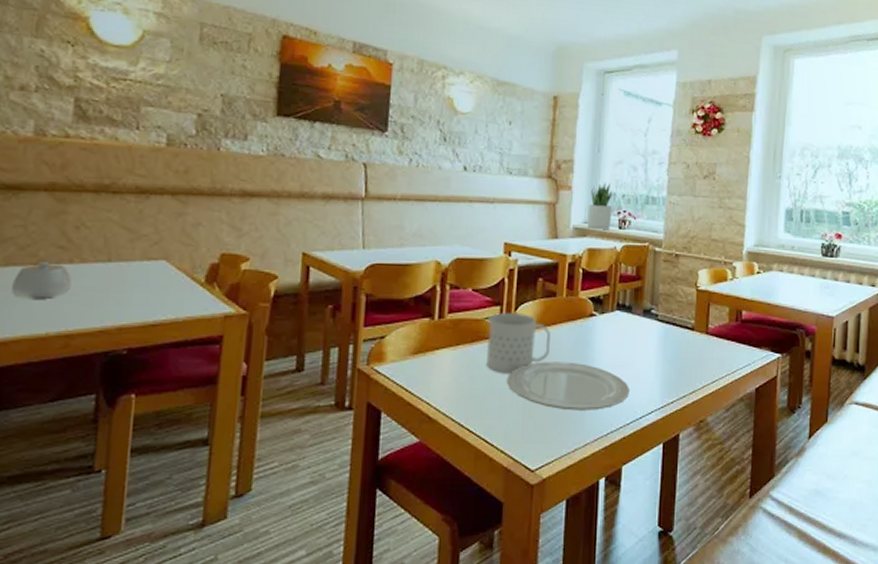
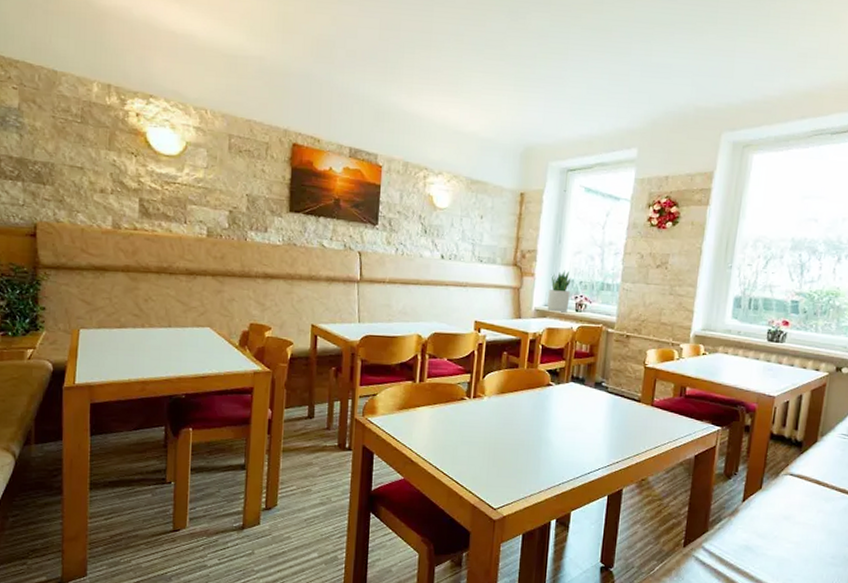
sugar bowl: present [10,260,72,299] -> none [103,325,144,354]
mug: present [486,312,550,374] -> none [458,379,513,430]
plate: present [507,361,630,411] -> none [475,421,580,464]

